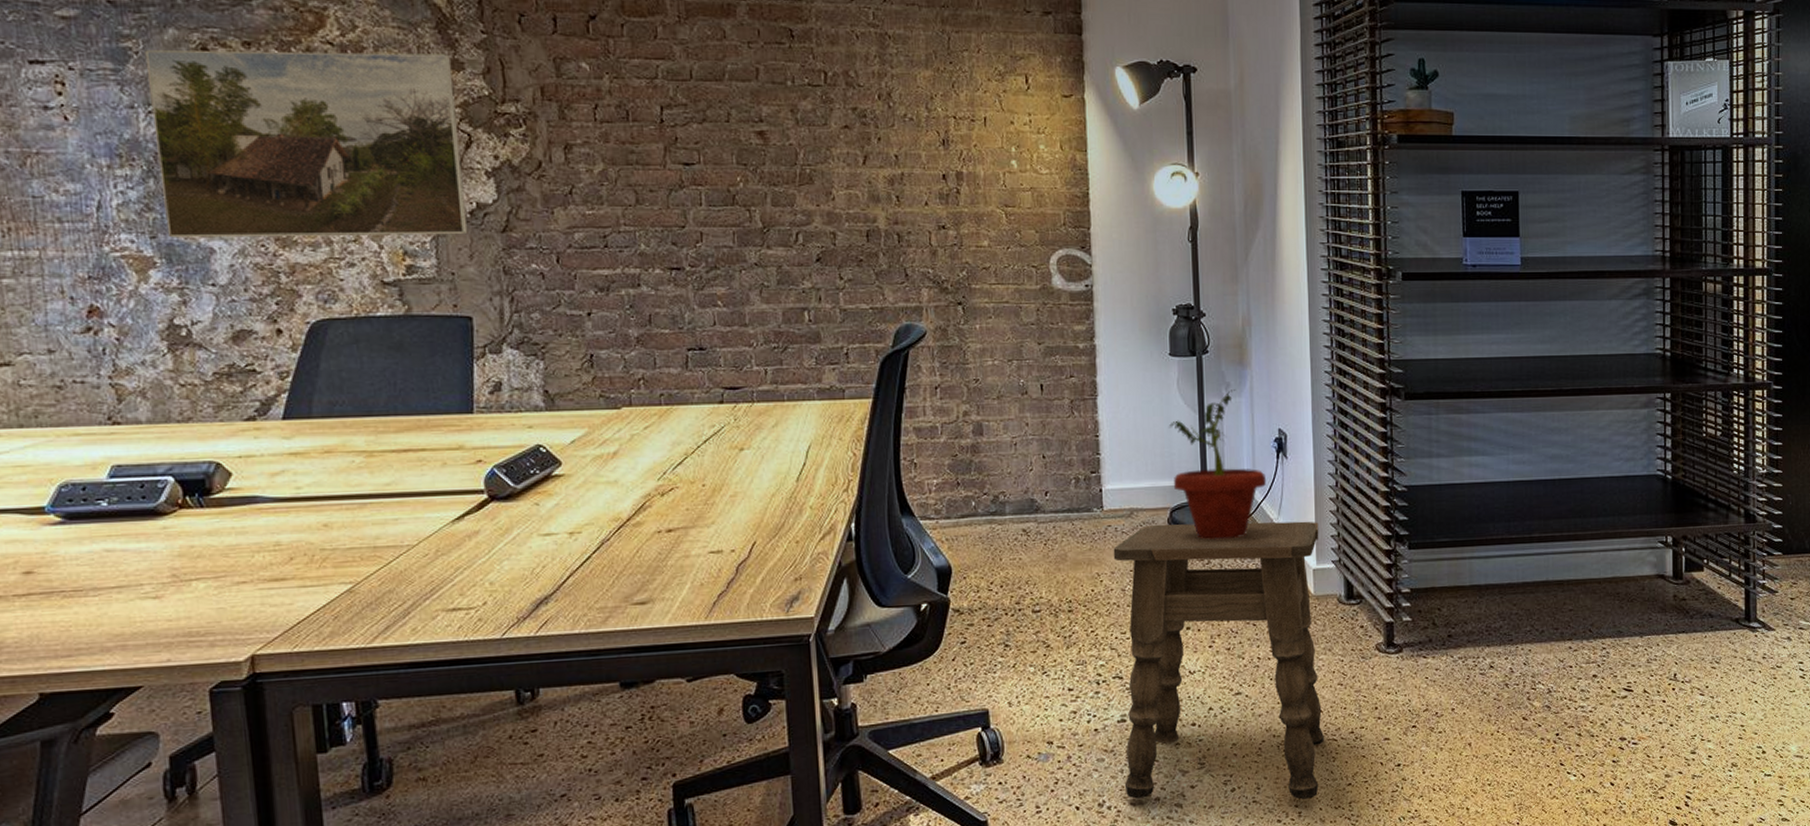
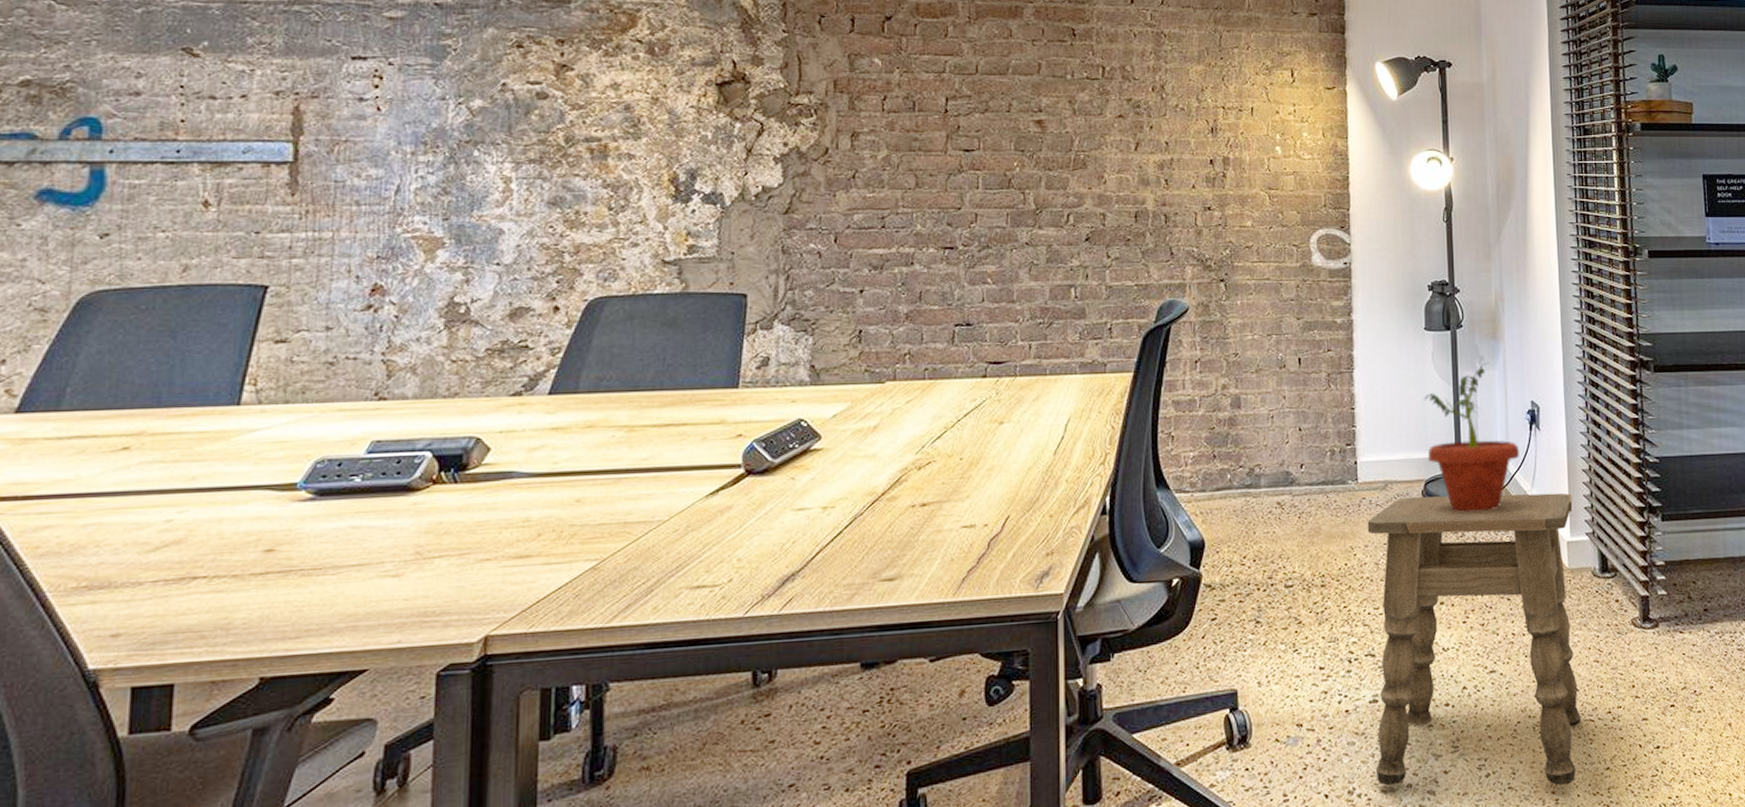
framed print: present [144,50,468,238] -> none [460,47,752,220]

